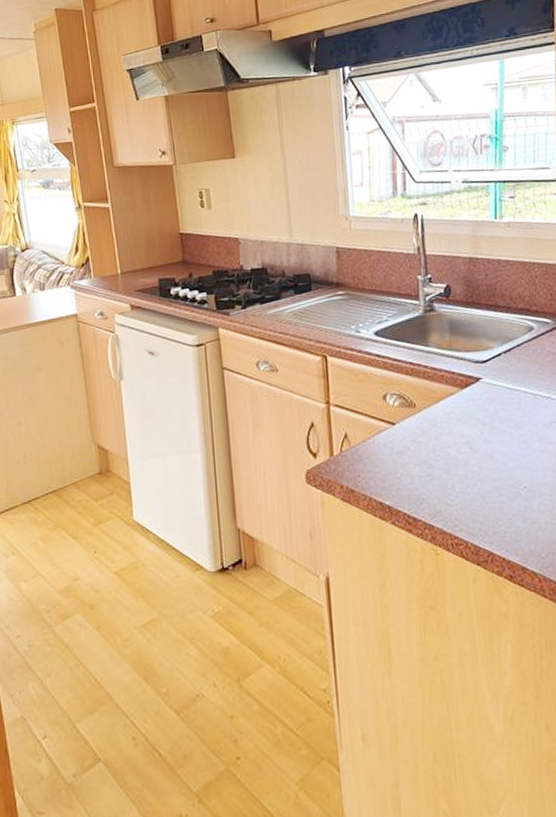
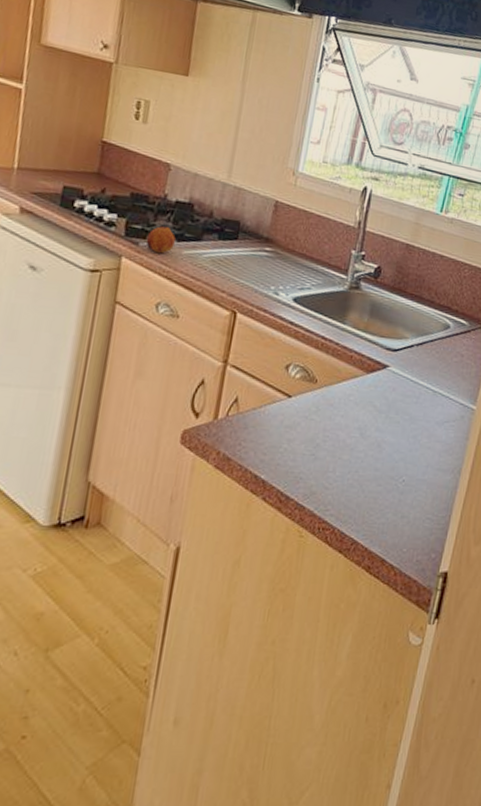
fruit: none [234,294,259,319] -> present [145,226,176,254]

